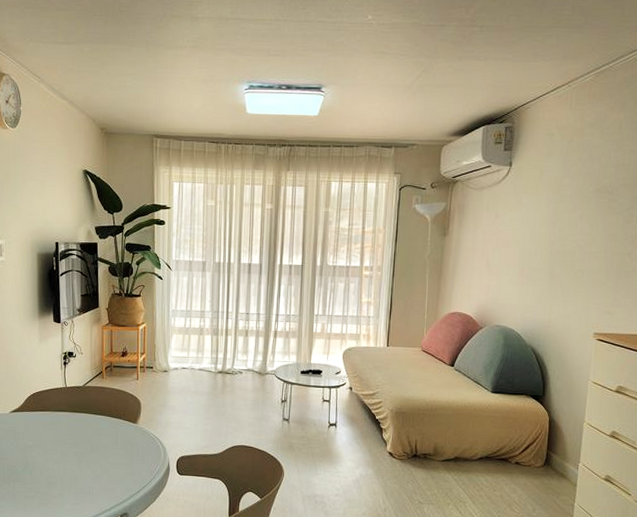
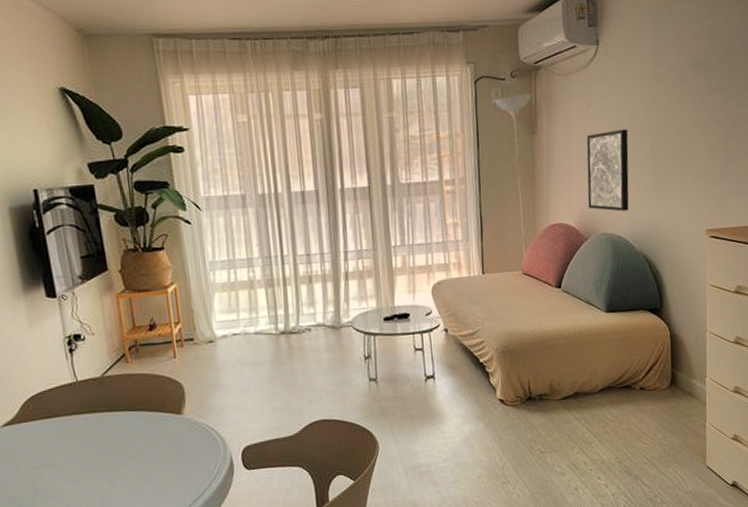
wall art: none [486,239,530,309] -> present [586,129,629,212]

